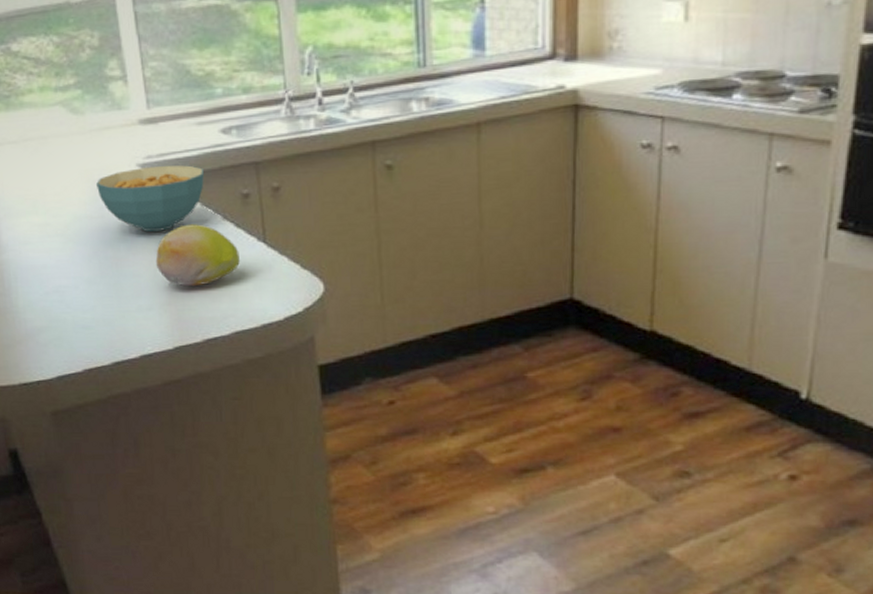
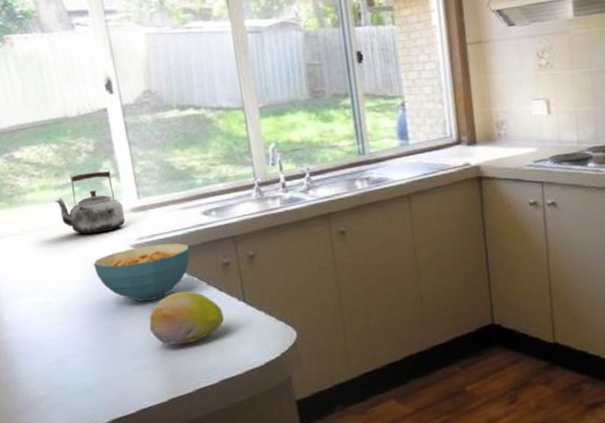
kettle: none [55,71,133,148] -> present [55,170,126,235]

